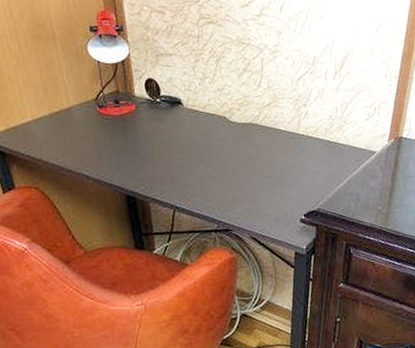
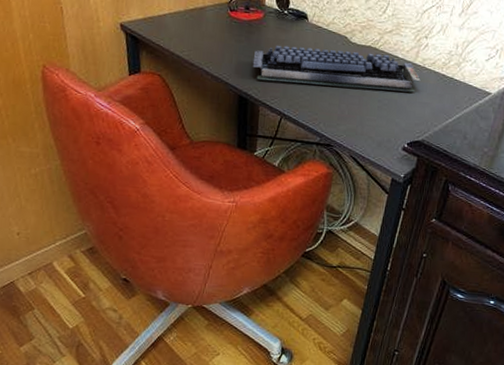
computer keyboard: none [133,129,307,176] -> present [252,45,421,93]

